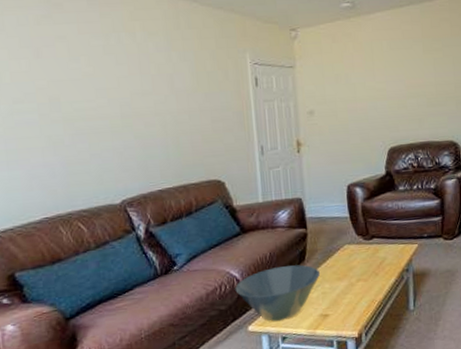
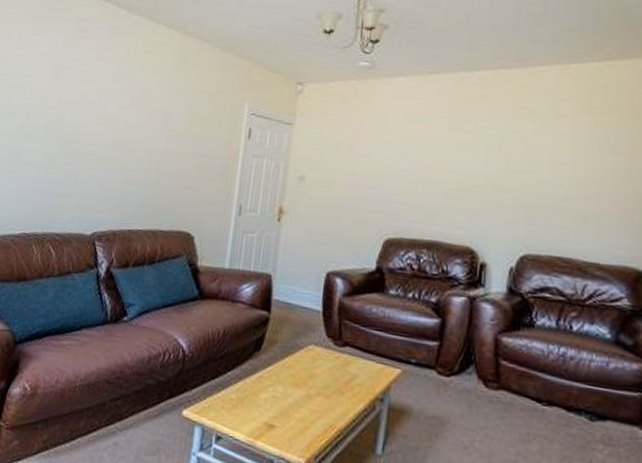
bowl: present [235,264,321,322] -> none [179,348,276,416]

